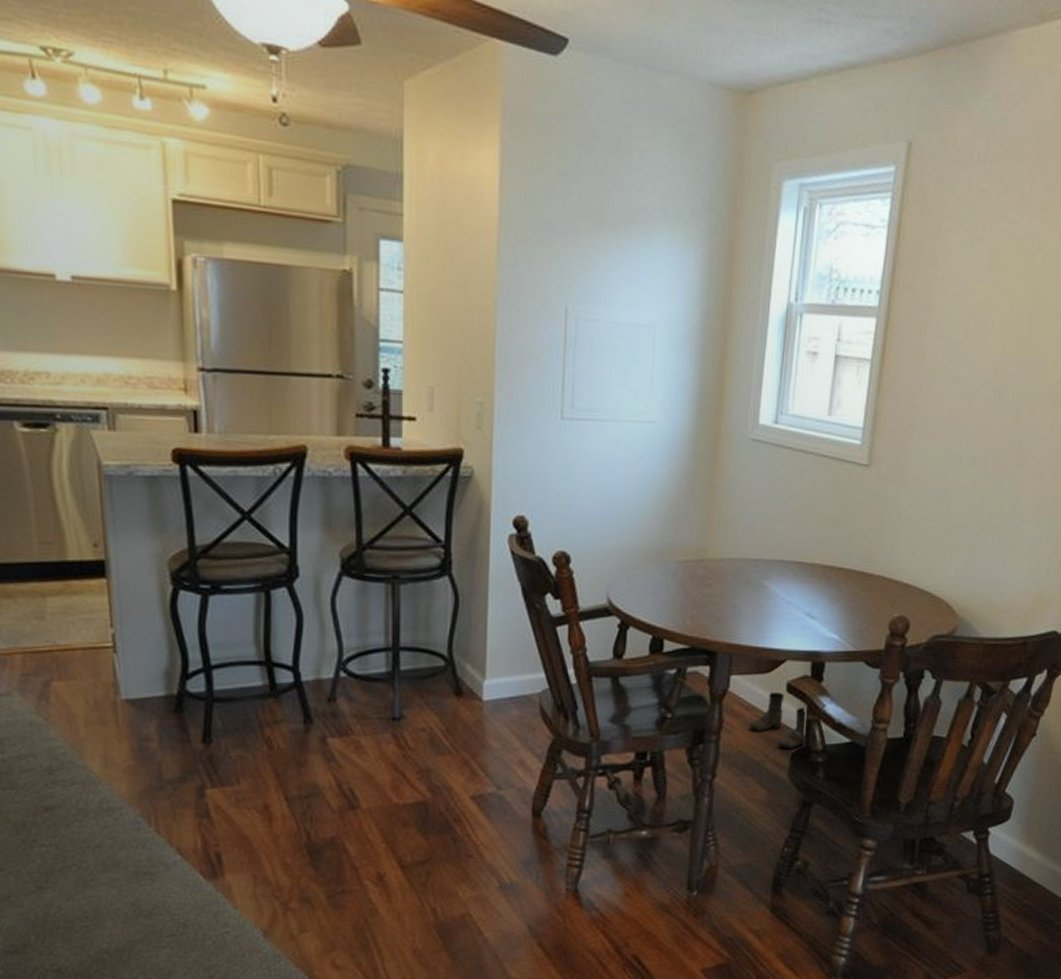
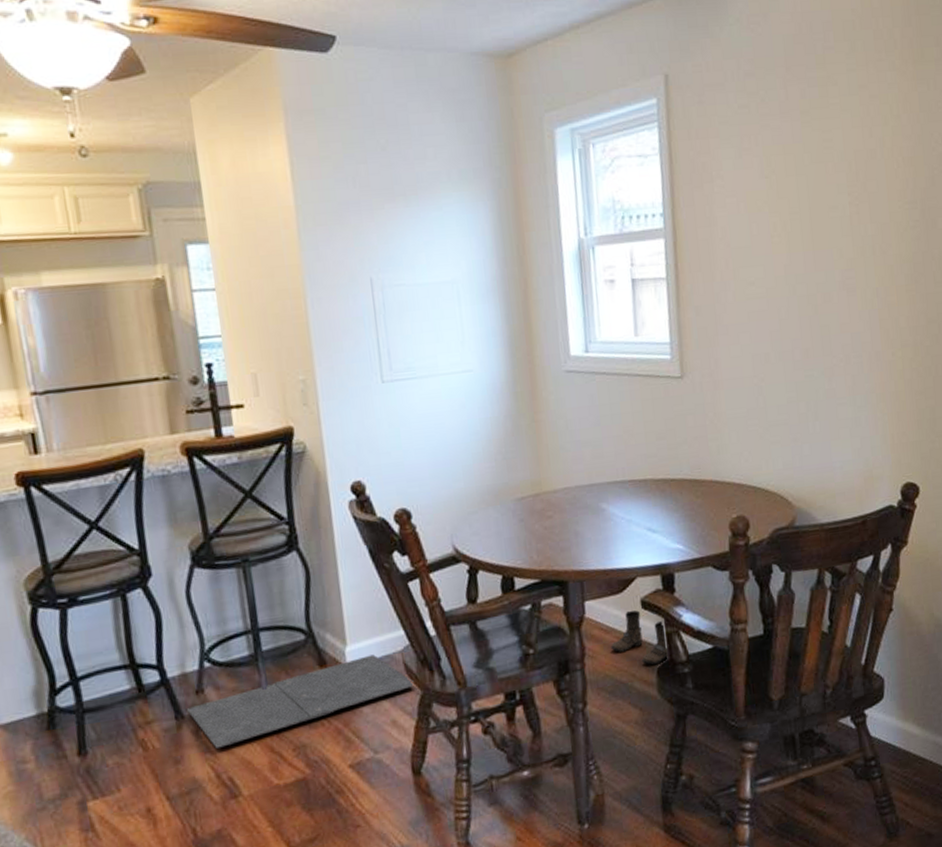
door mat: none [316,692,547,758] -> present [186,654,414,749]

